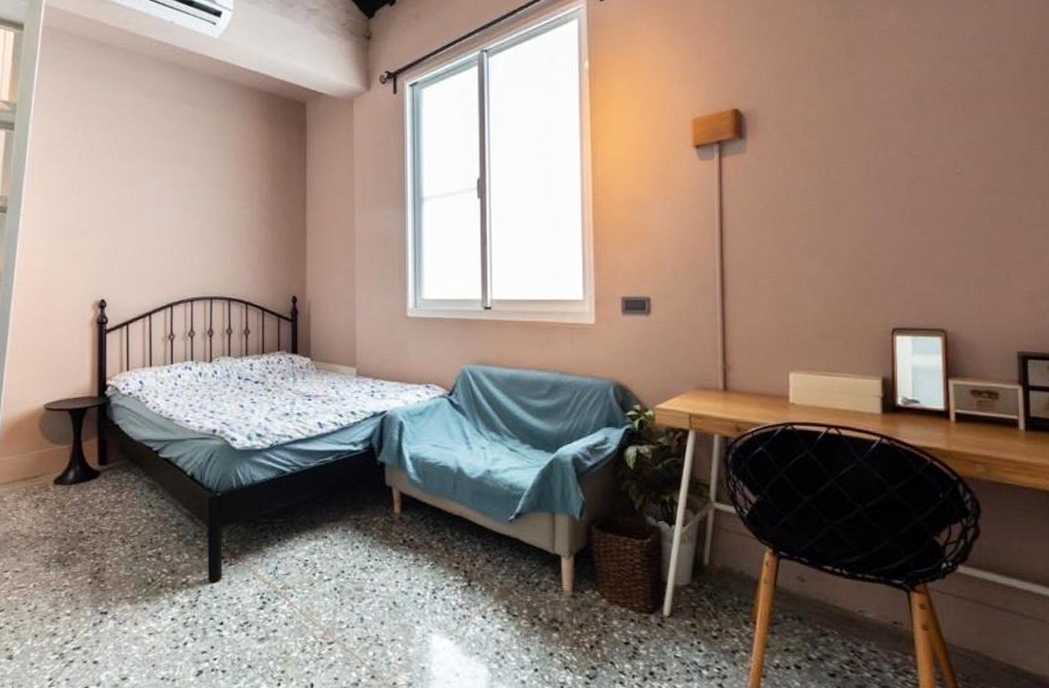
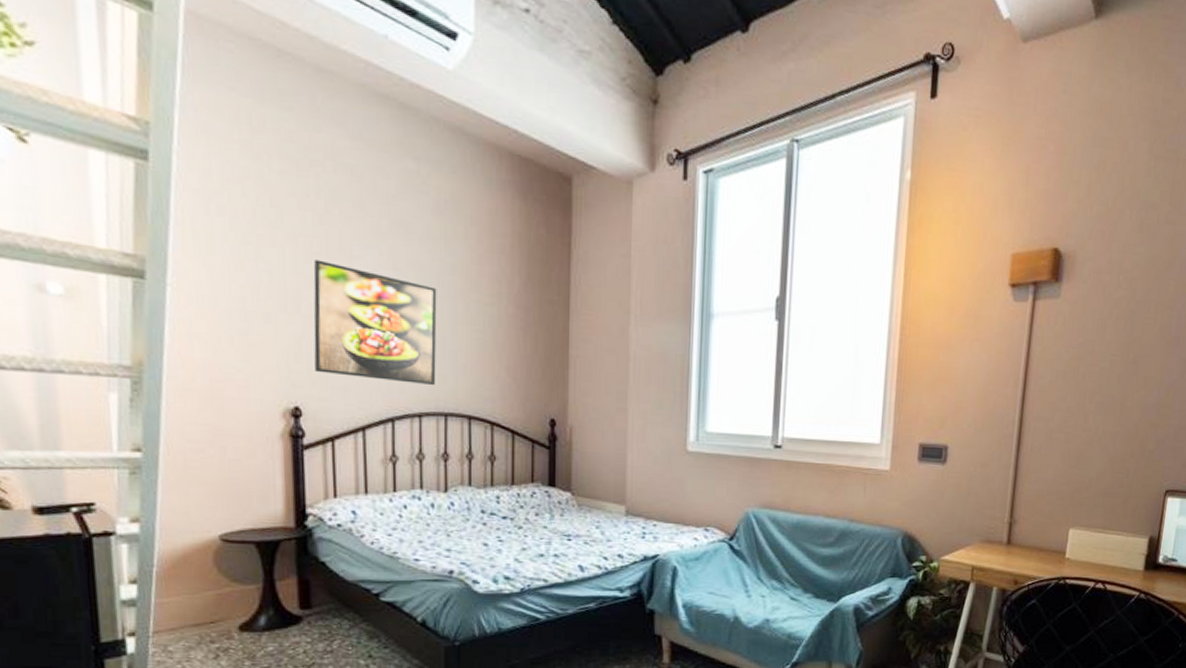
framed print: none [117,186,205,276] -> present [313,259,437,386]

